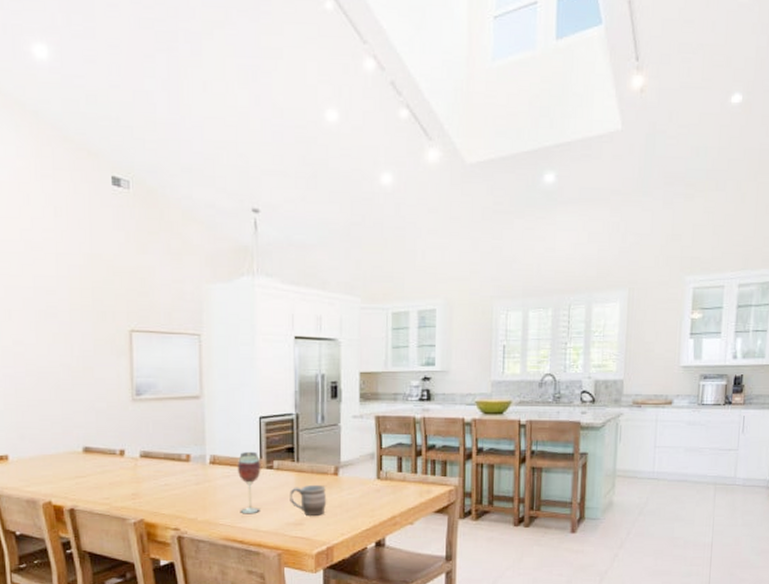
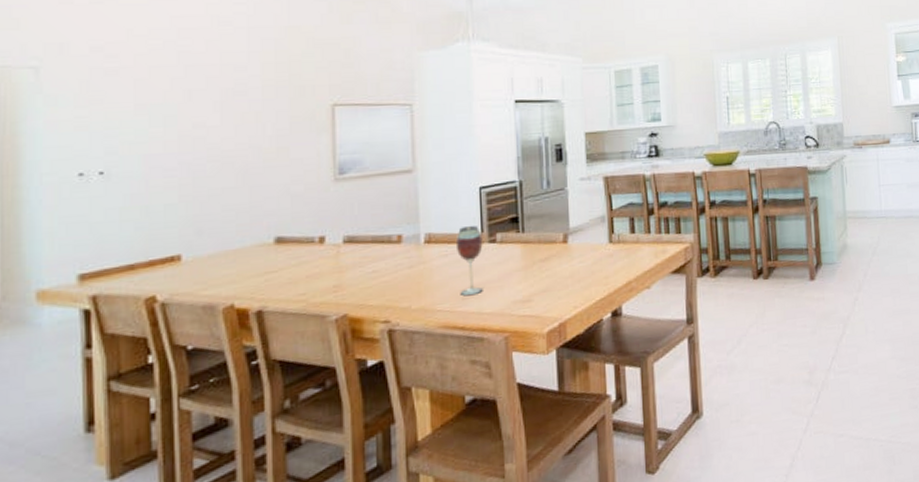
mug: present [290,484,327,517] -> none [515,254,557,292]

